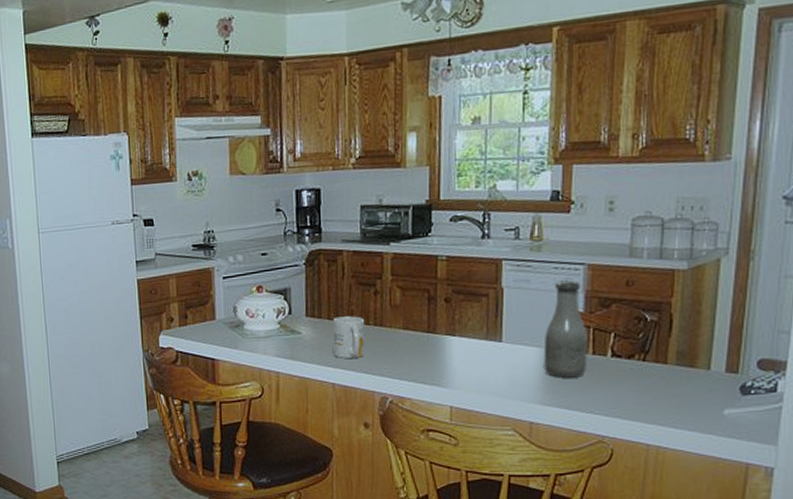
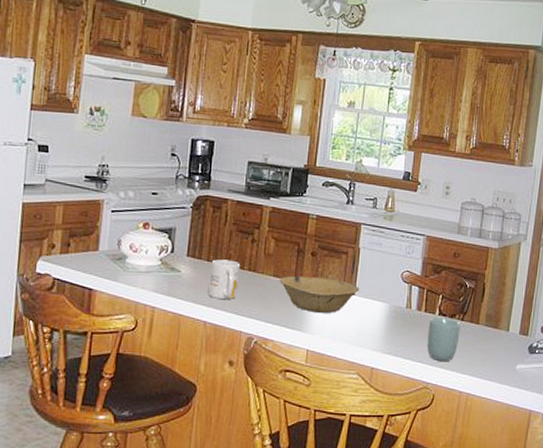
bowl: none [409,325,508,365] -> present [278,275,360,313]
bottle: present [543,280,588,378] -> none [386,247,422,331]
cup: none [598,359,642,411] -> present [427,317,461,362]

